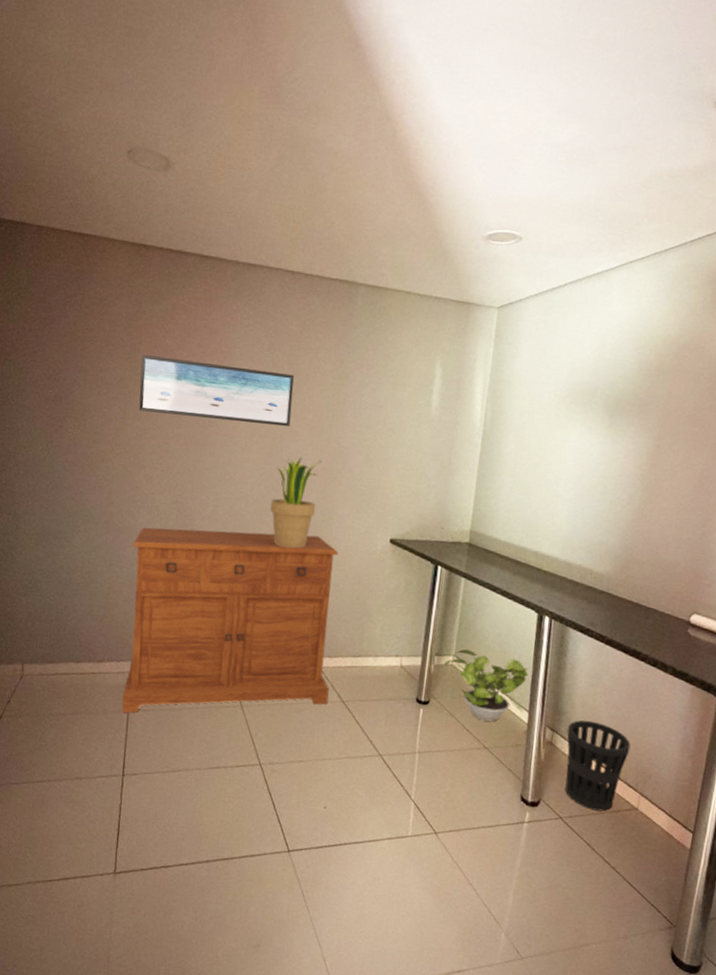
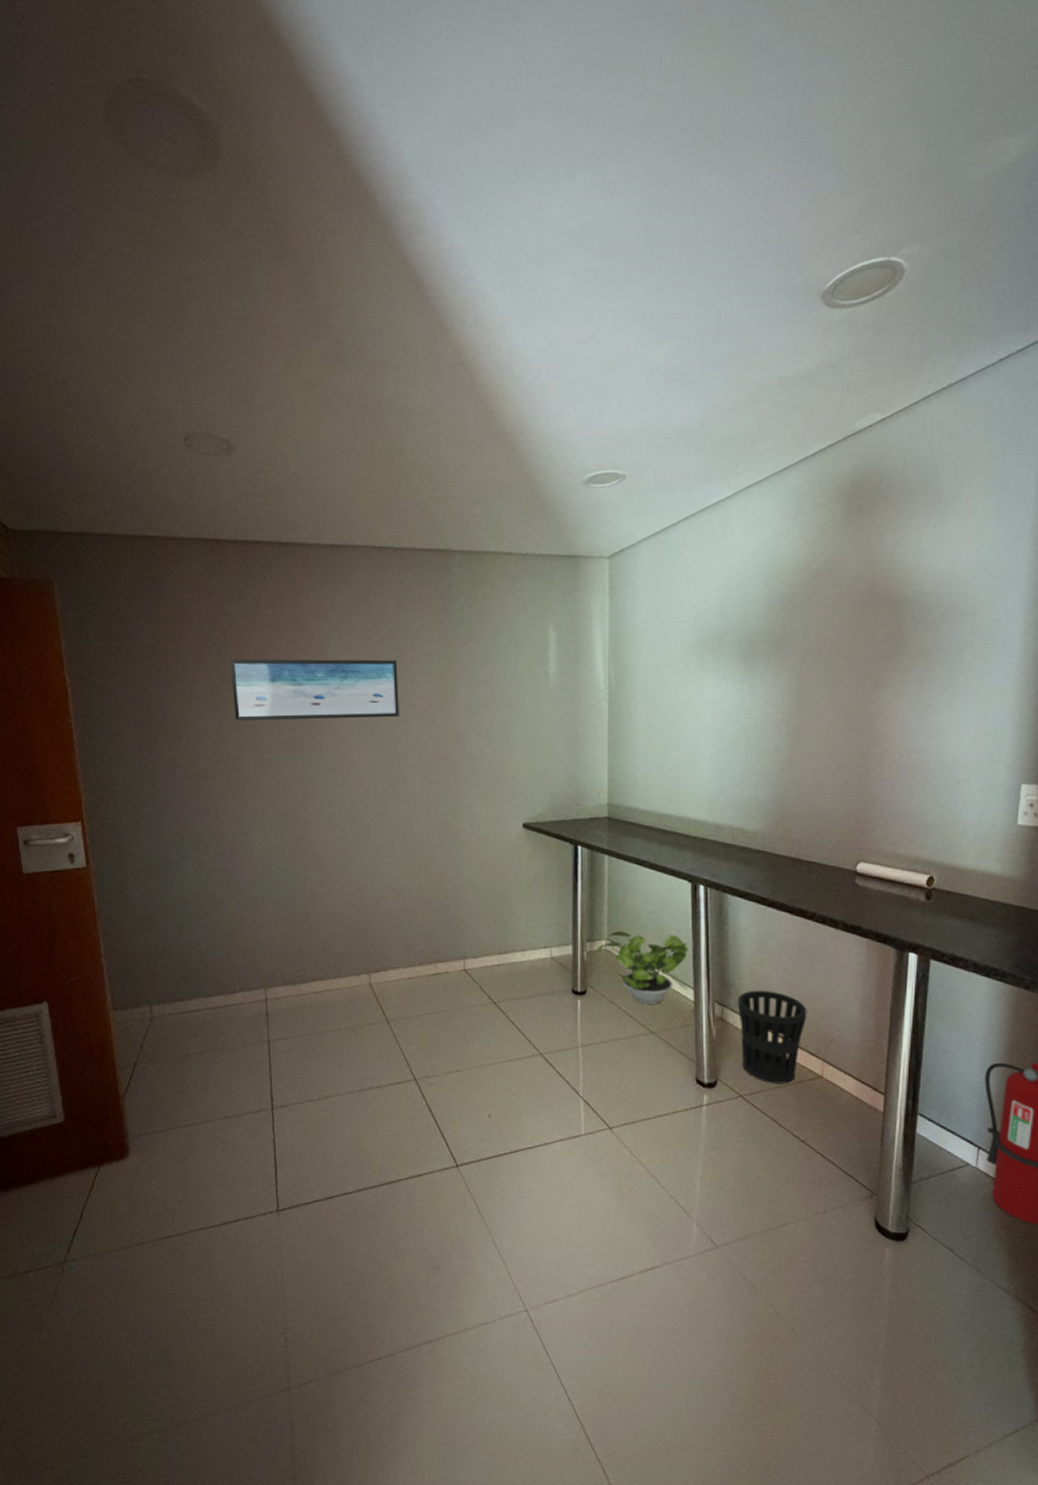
sideboard: present [121,527,339,714] -> none [249,831,478,1044]
potted plant: present [270,456,321,548] -> none [390,747,439,847]

